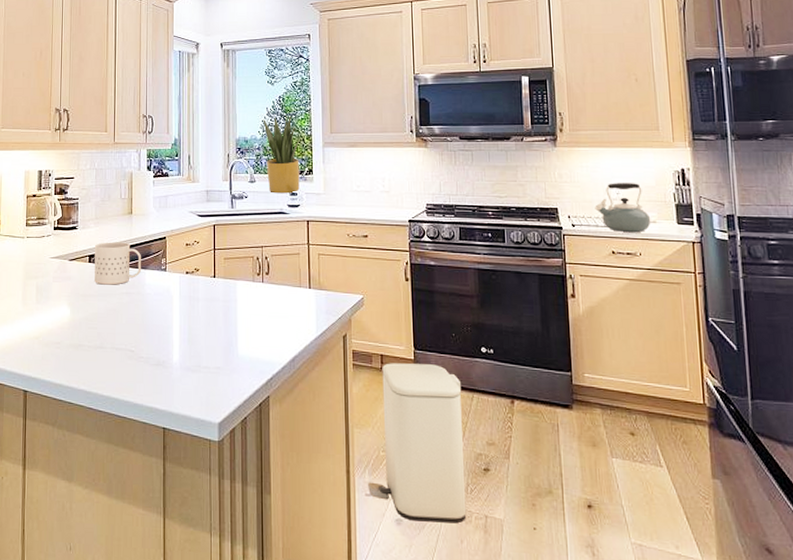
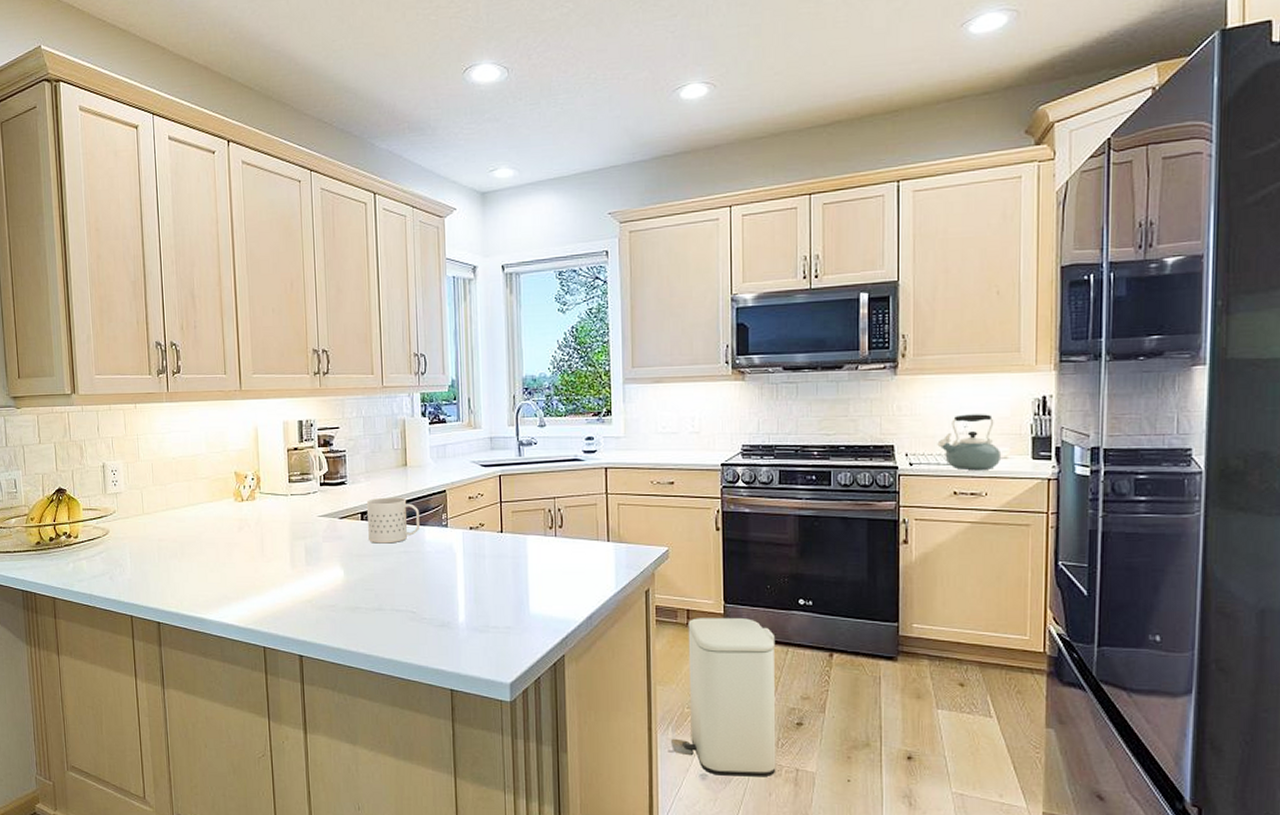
planter: present [263,115,301,194] -> none [553,348,598,438]

